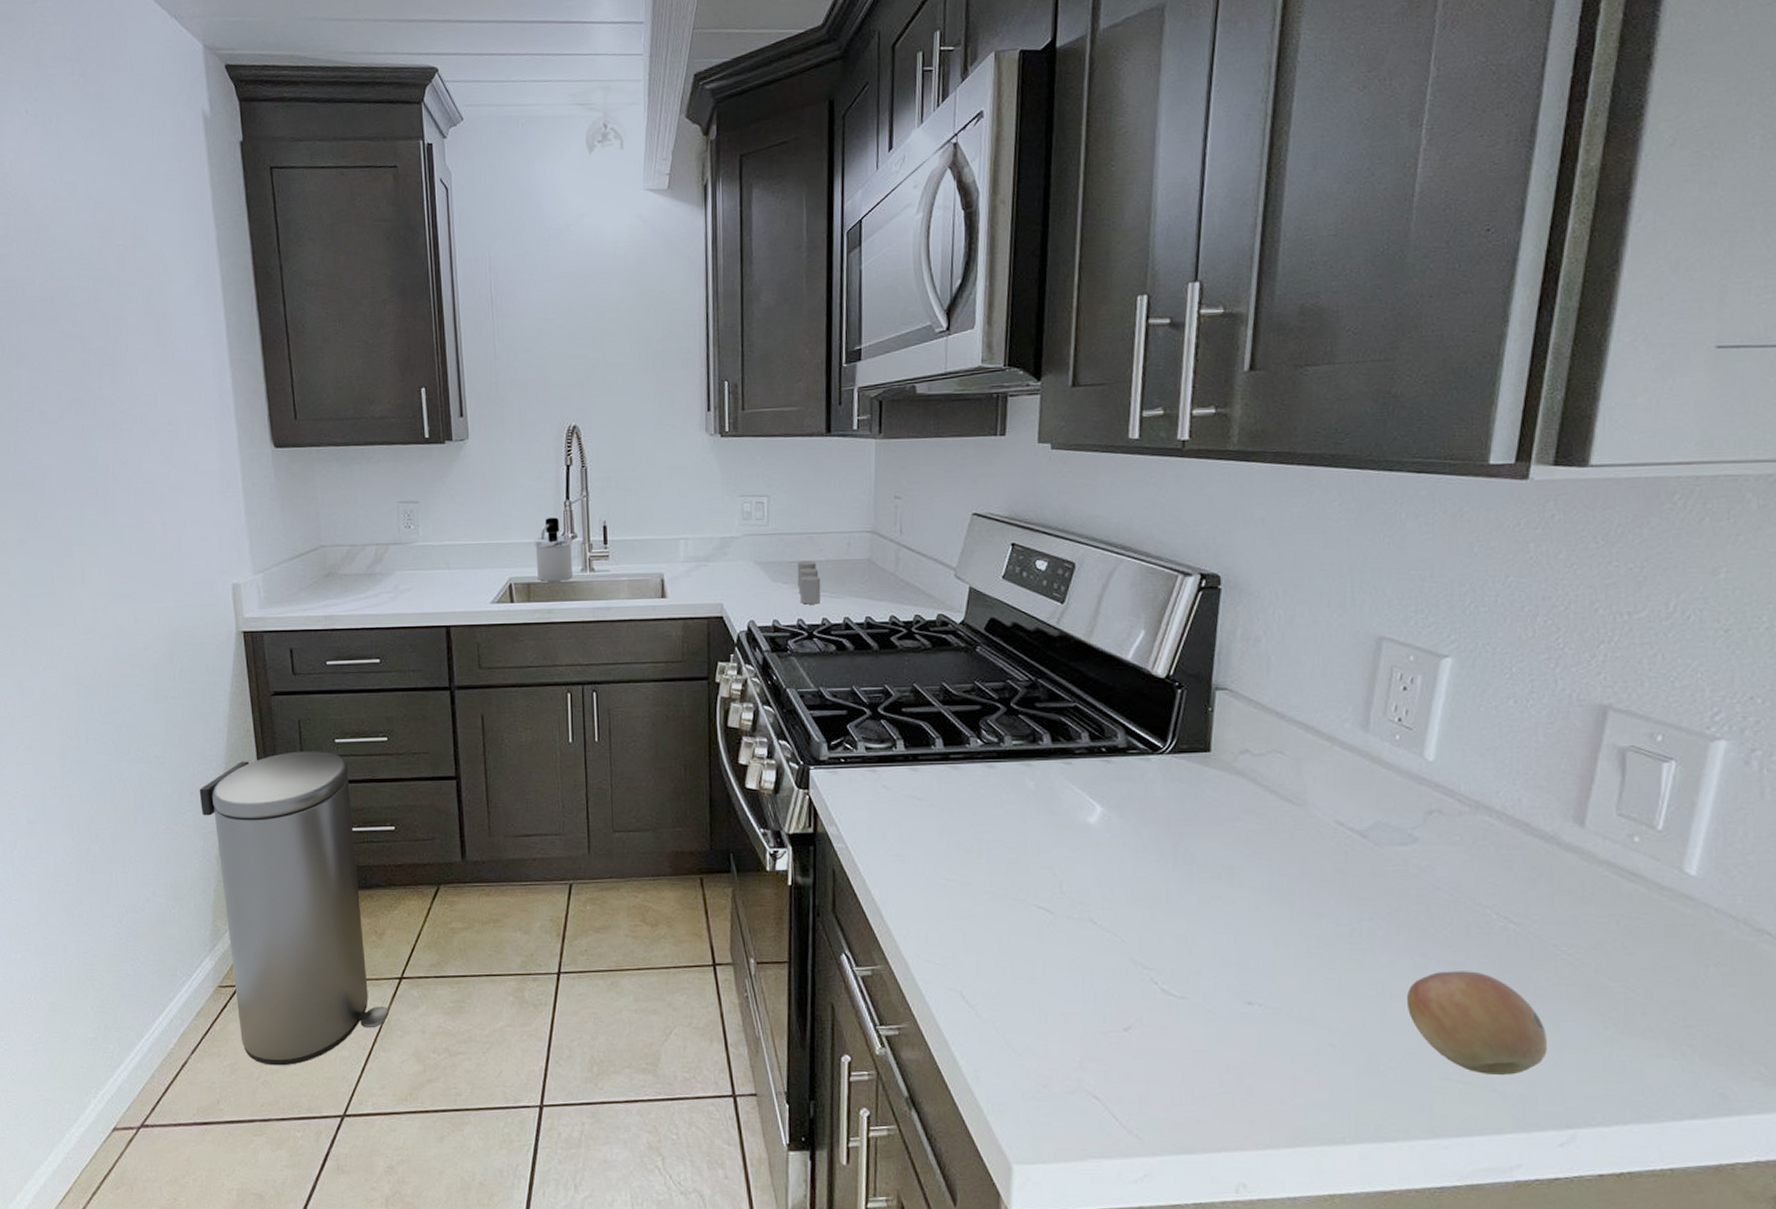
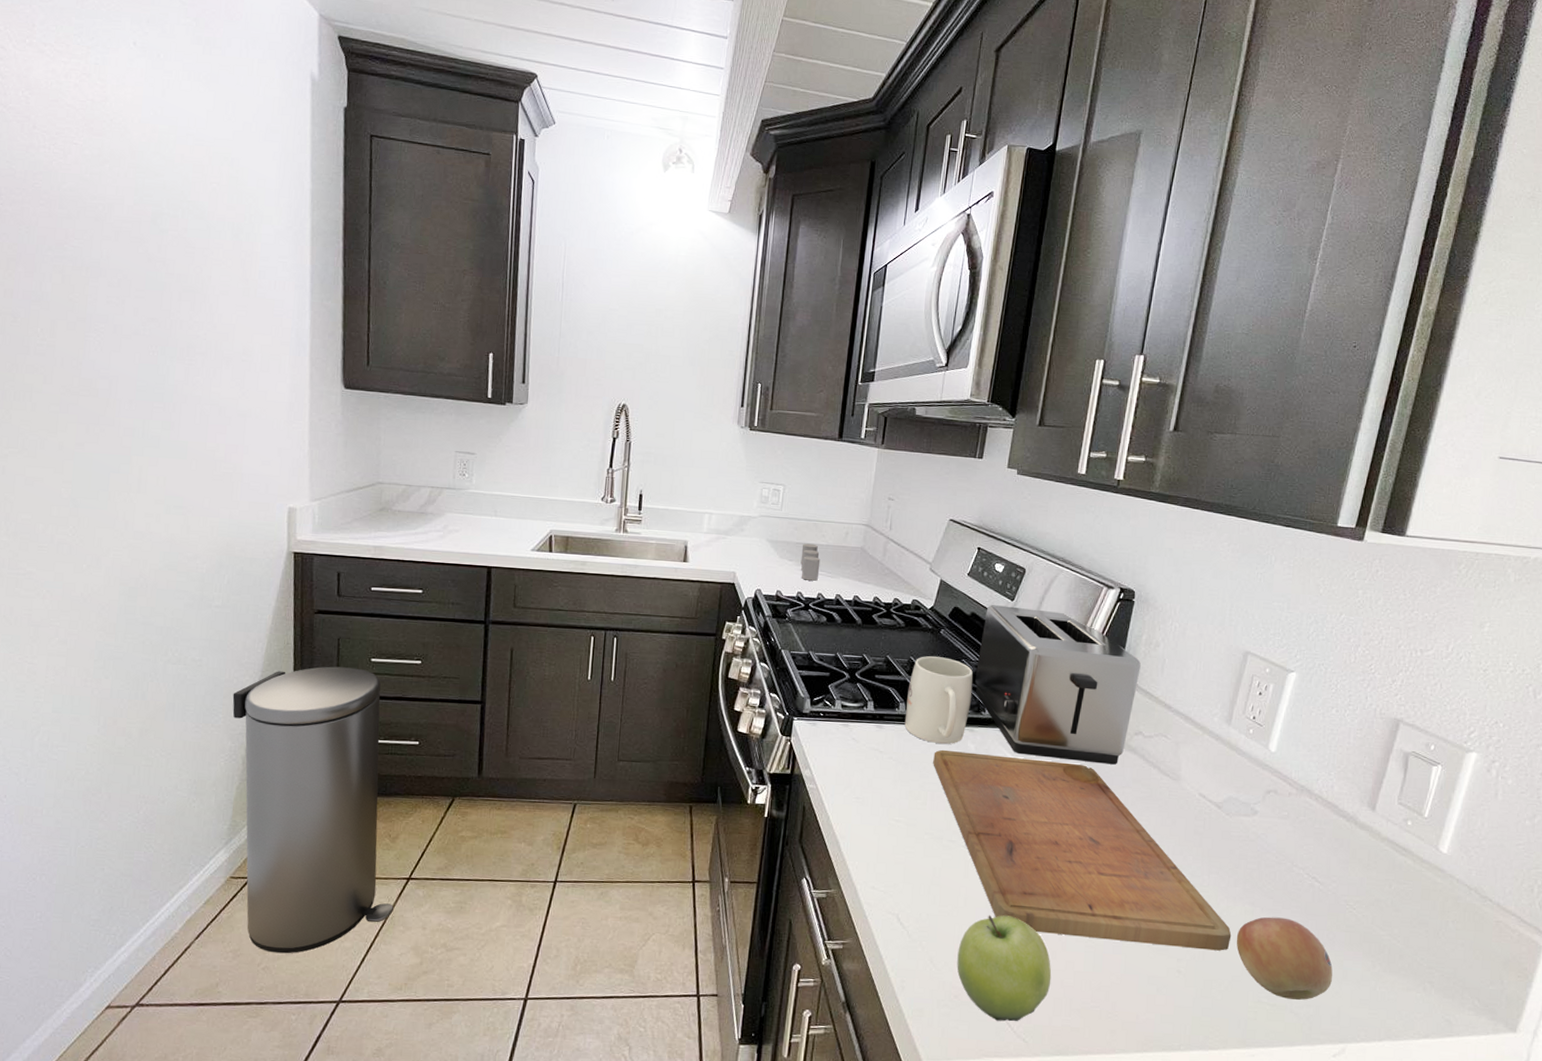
soap dispenser: present [534,517,572,581] -> none [576,481,611,538]
mug: none [943,679,1025,785] -> present [904,655,974,745]
cutting board: none [984,790,1400,1017] -> present [933,749,1232,951]
toaster: none [1025,610,1239,793] -> present [974,605,1141,765]
fruit: none [1041,985,1164,1114] -> present [957,914,1052,1021]

